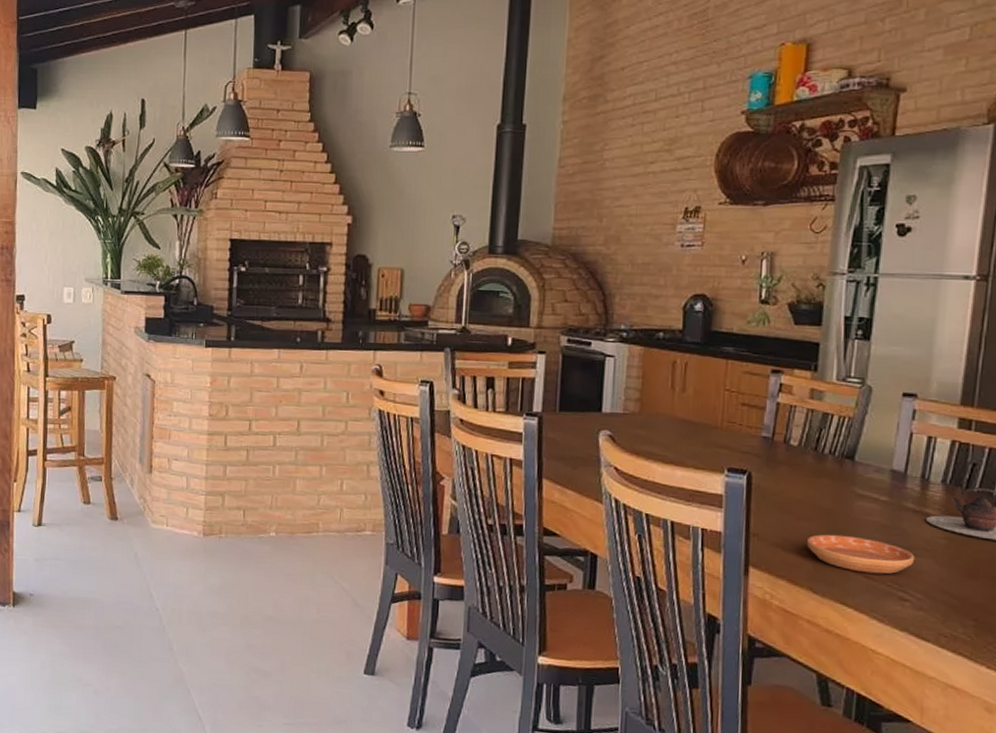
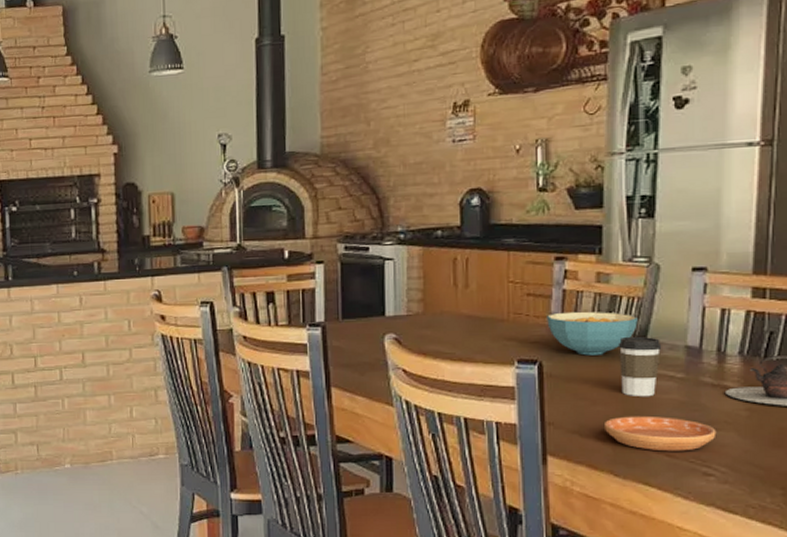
cereal bowl: none [759,425,847,471] -> present [547,311,638,356]
coffee cup: none [826,455,869,516] -> present [617,336,662,396]

